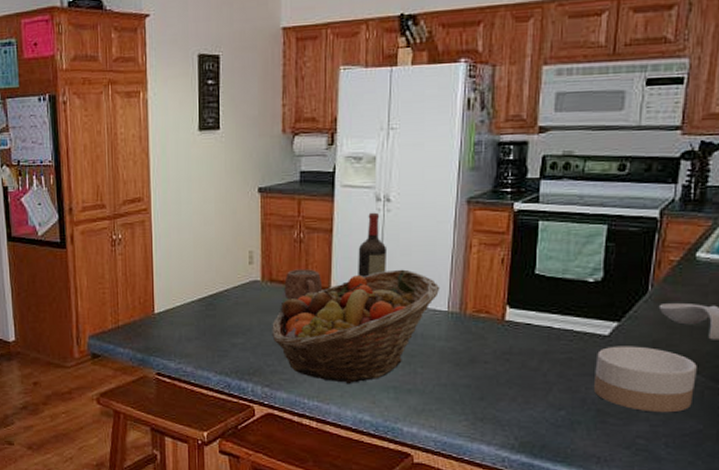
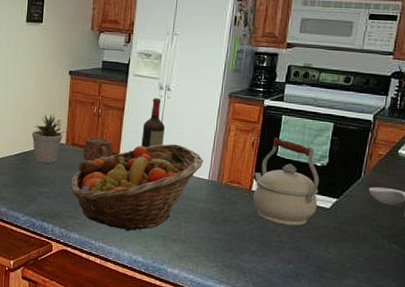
potted plant: none [217,243,260,307] -> present [31,113,66,164]
kettle: none [507,250,593,362] -> present [253,137,319,226]
bowl: present [593,346,697,413] -> none [315,217,394,273]

